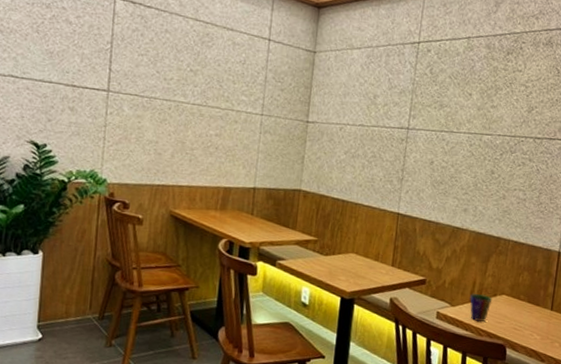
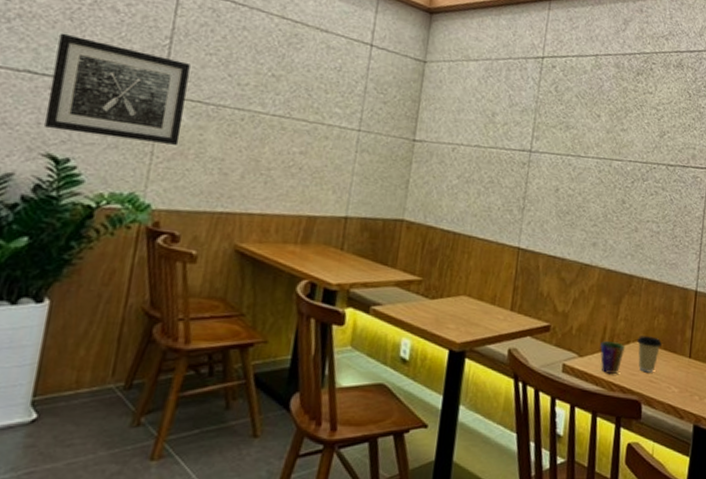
wall art: none [26,43,127,131] -> present [44,32,190,145]
coffee cup: none [503,290,526,322] -> present [637,336,662,373]

